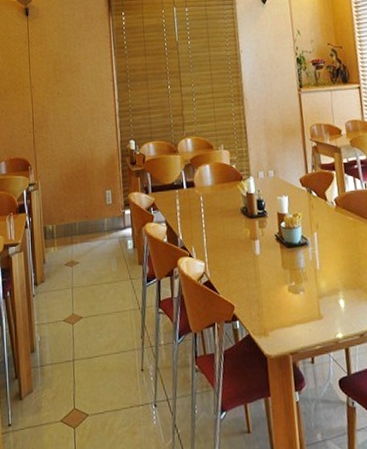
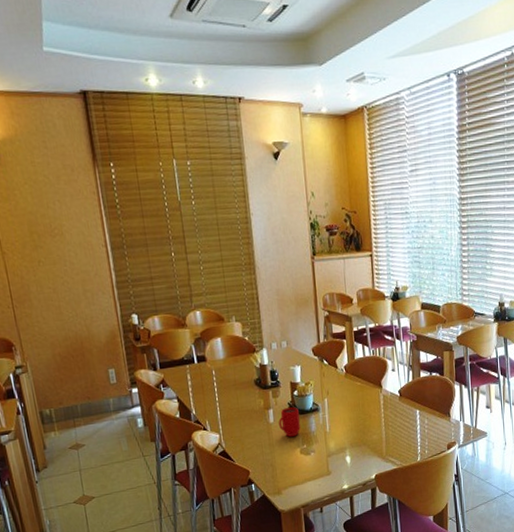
mug: none [265,239,288,272] -> present [278,407,301,437]

